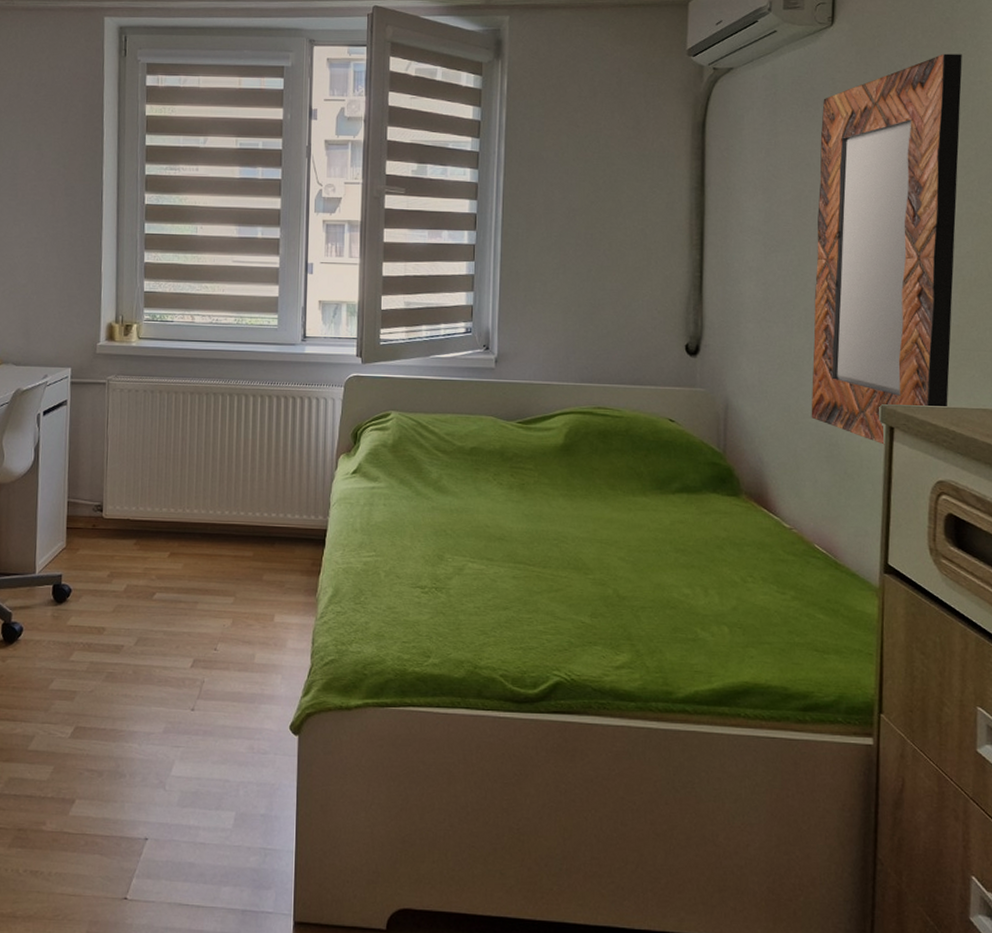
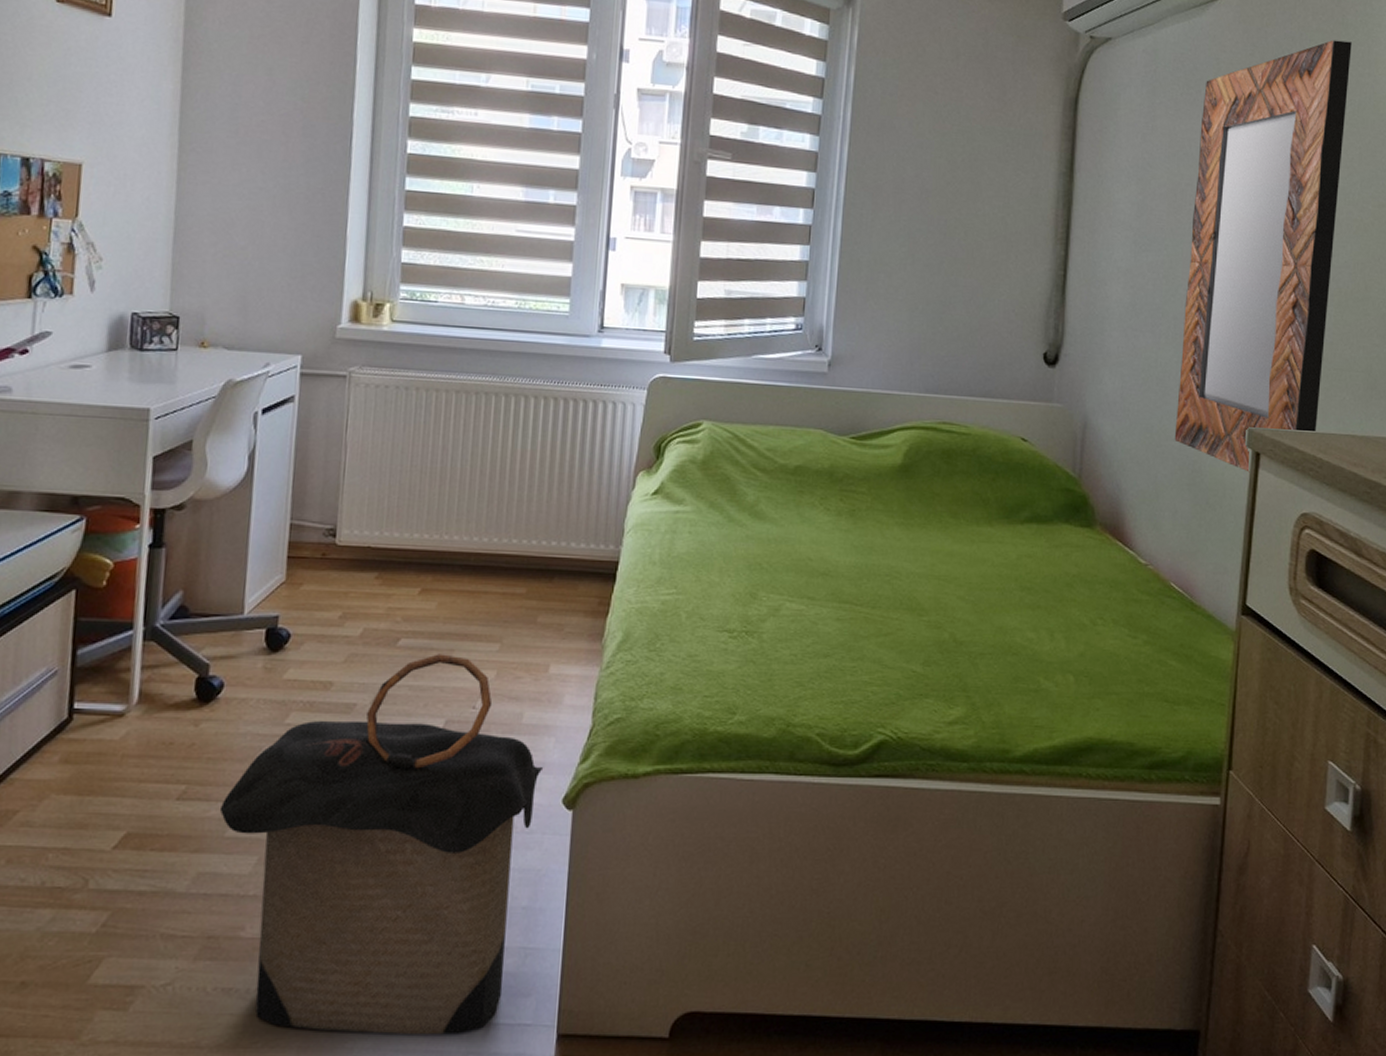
laundry hamper: none [23,605,273,918] -> present [219,654,544,1035]

